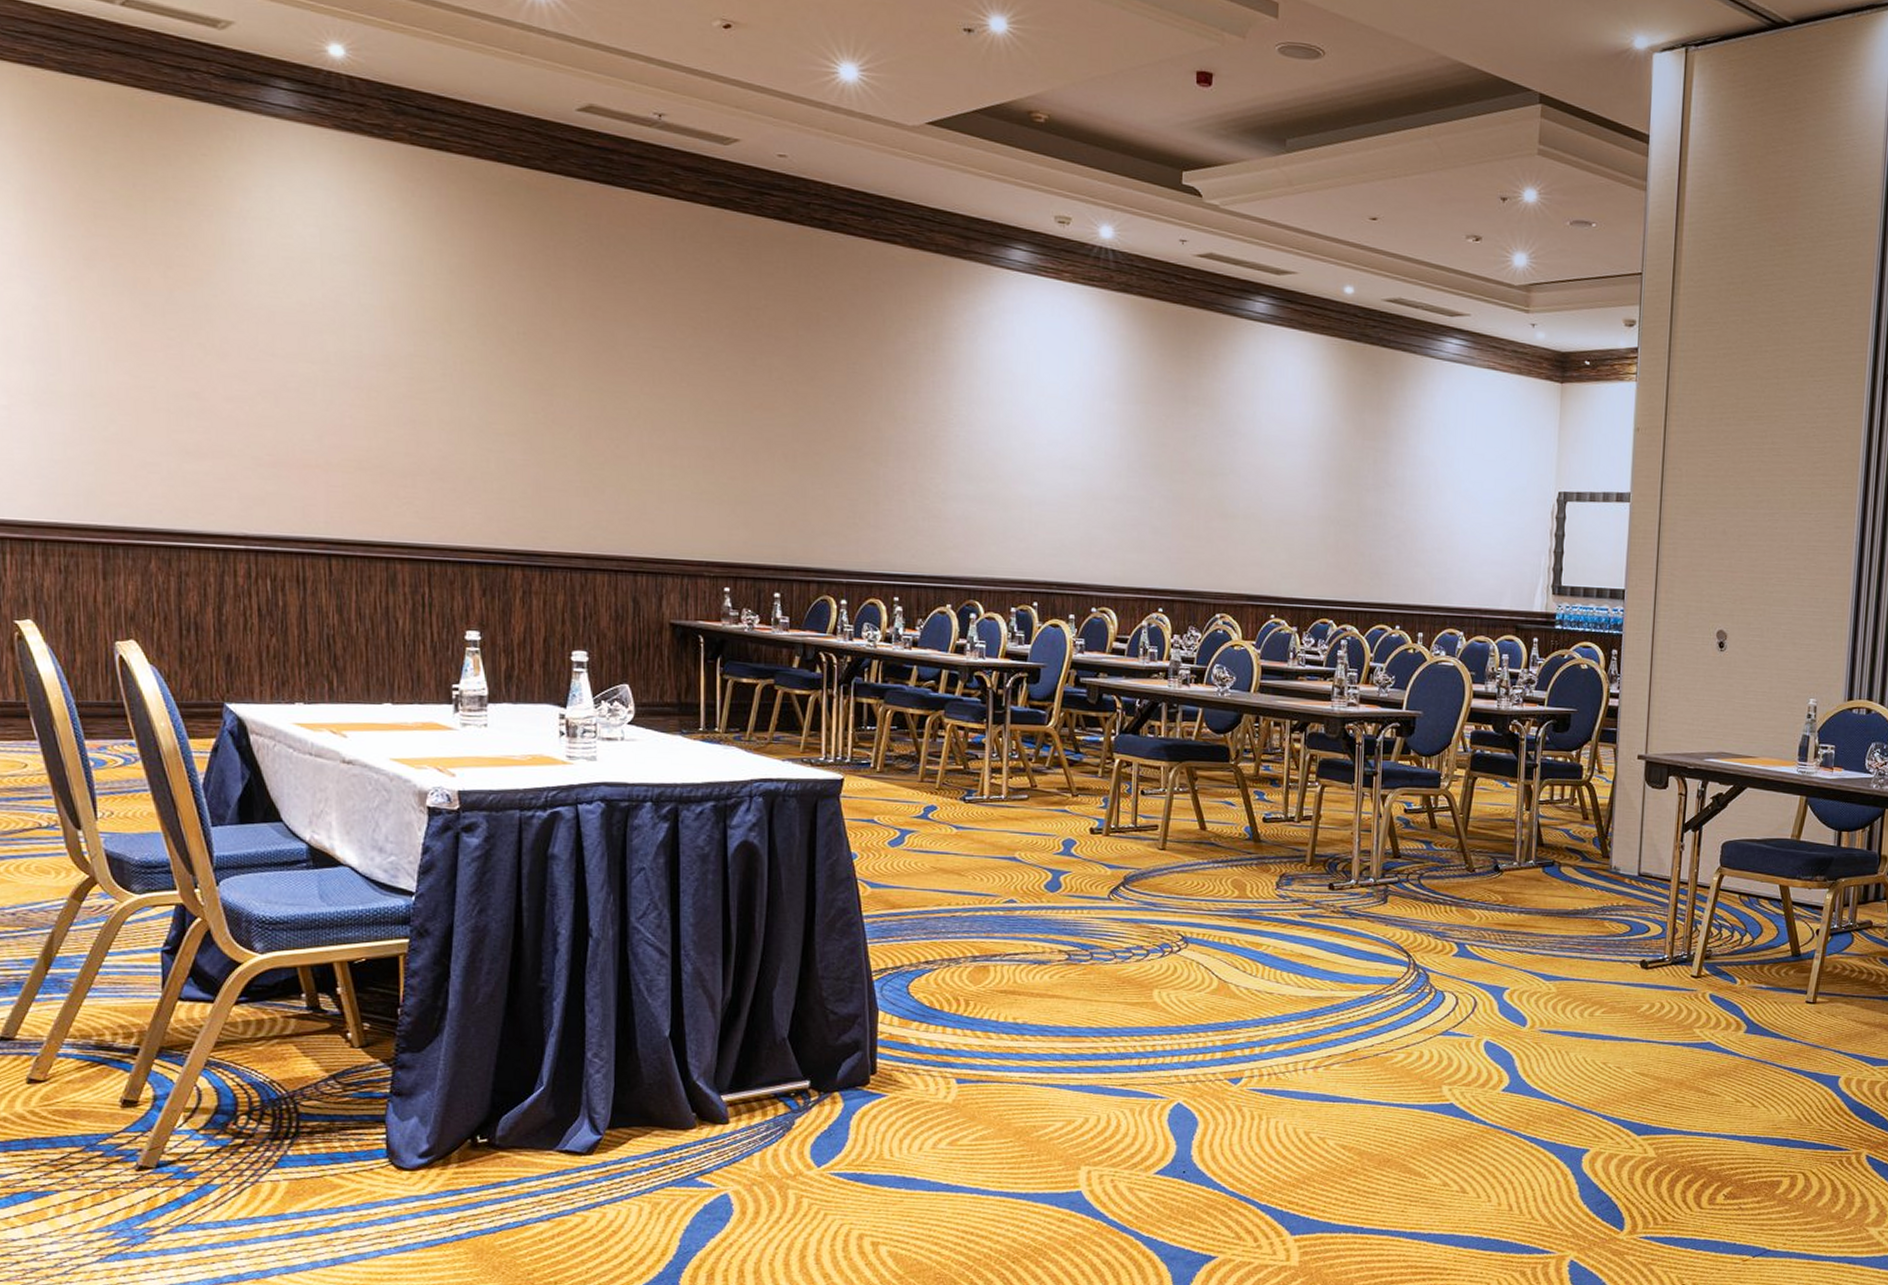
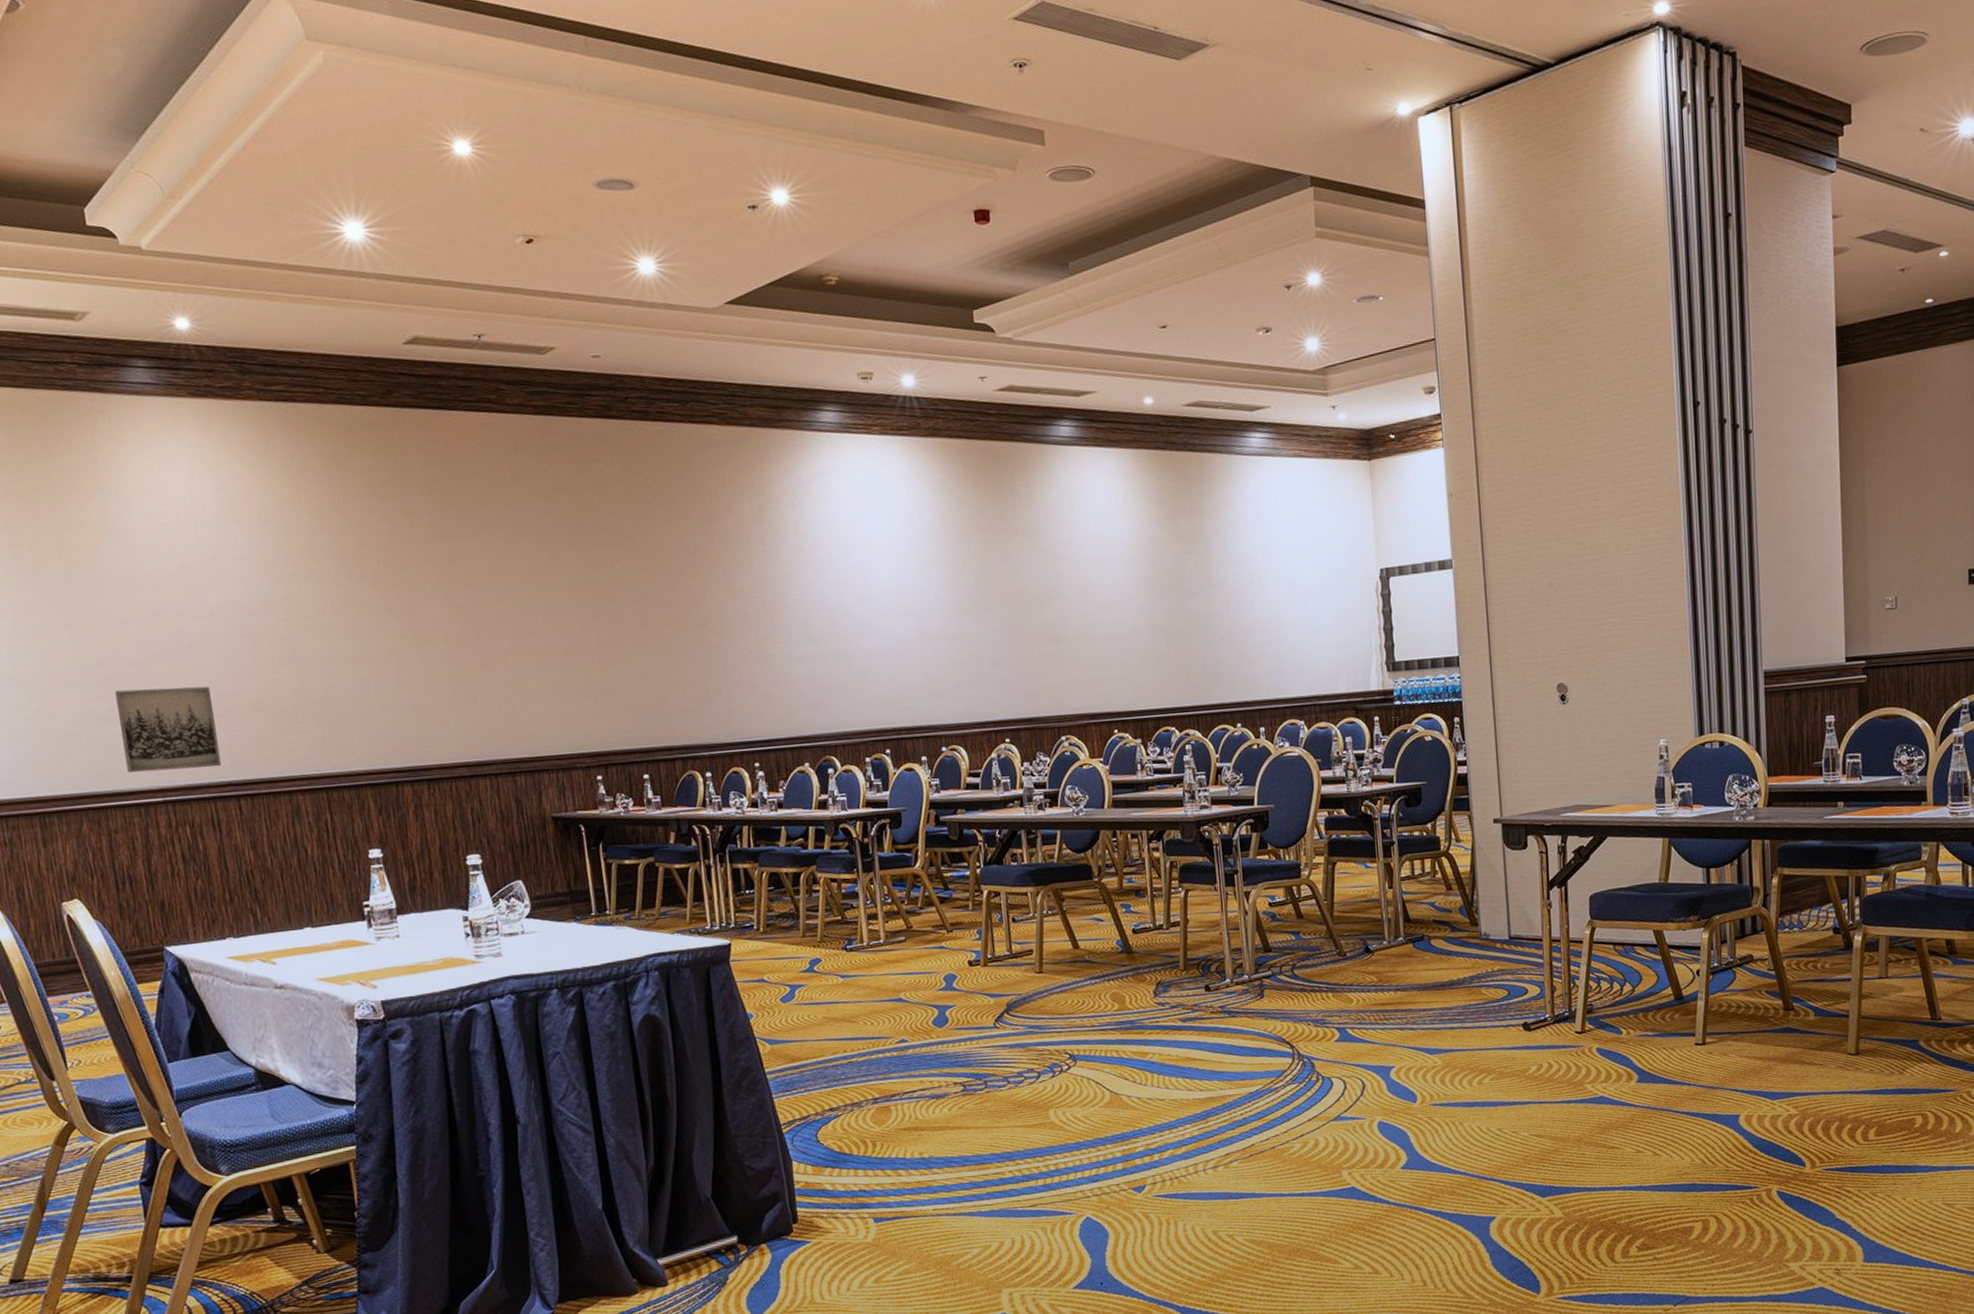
wall art: none [207,425,316,522] -> present [115,686,222,773]

